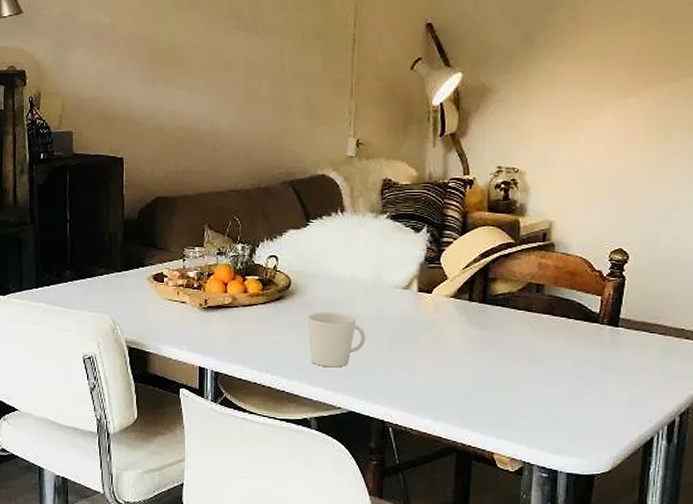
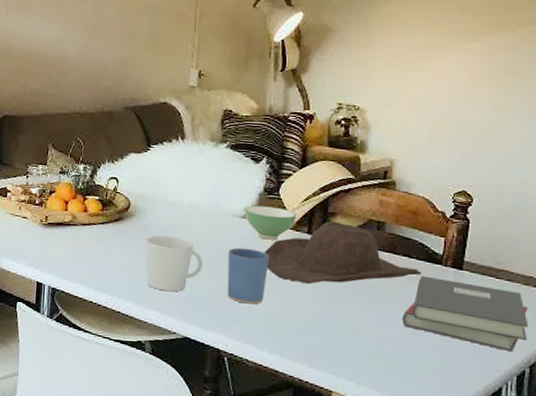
mug: none [390,319,431,374] -> present [227,247,269,304]
bowl: none [405,276,459,309] -> present [244,205,298,240]
hat: none [426,287,579,351] -> present [264,221,422,284]
hardback book: none [560,335,679,403] -> present [402,275,529,353]

